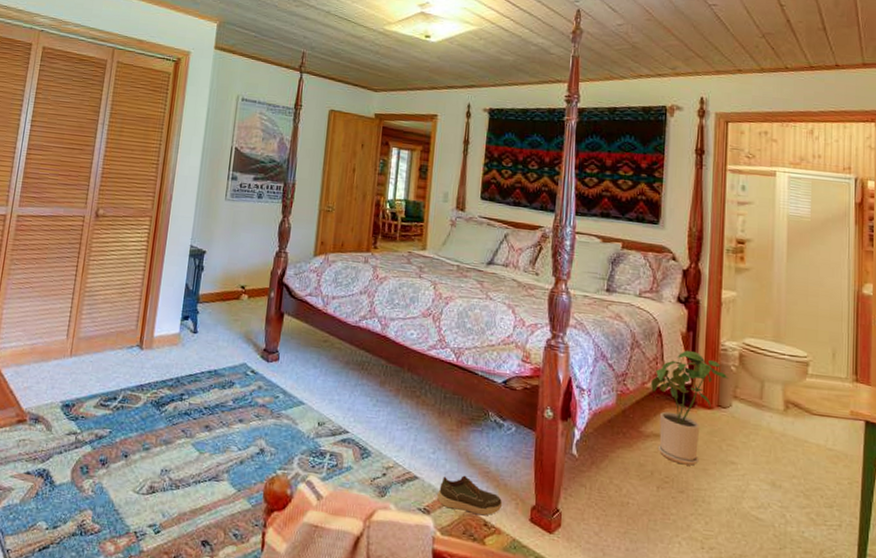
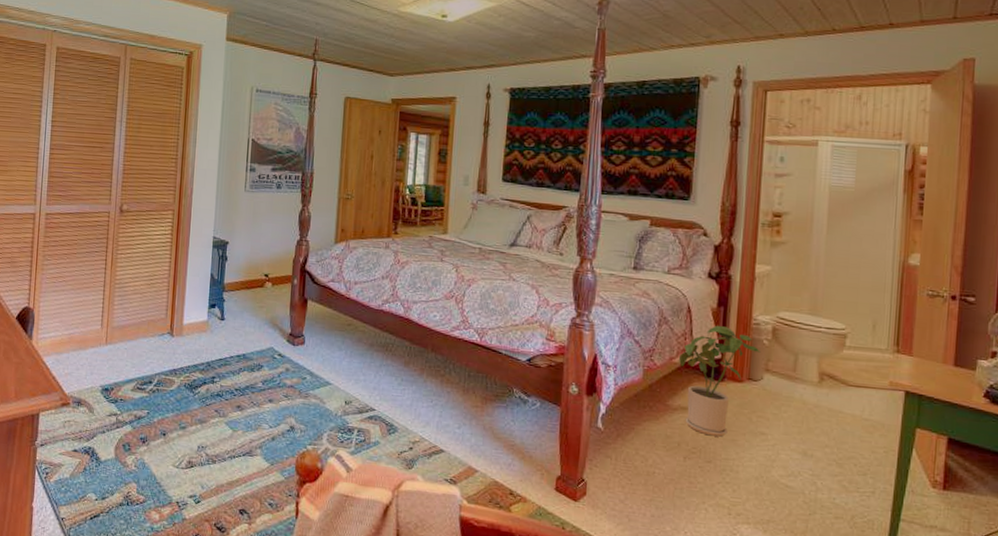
shoe: present [437,475,503,516] -> none [463,448,528,486]

